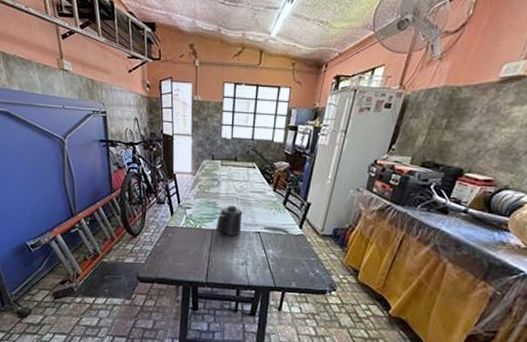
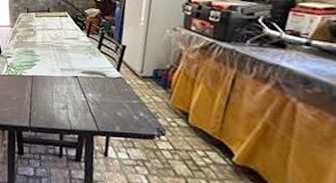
mug: present [216,205,243,235] -> none [35,52,60,81]

